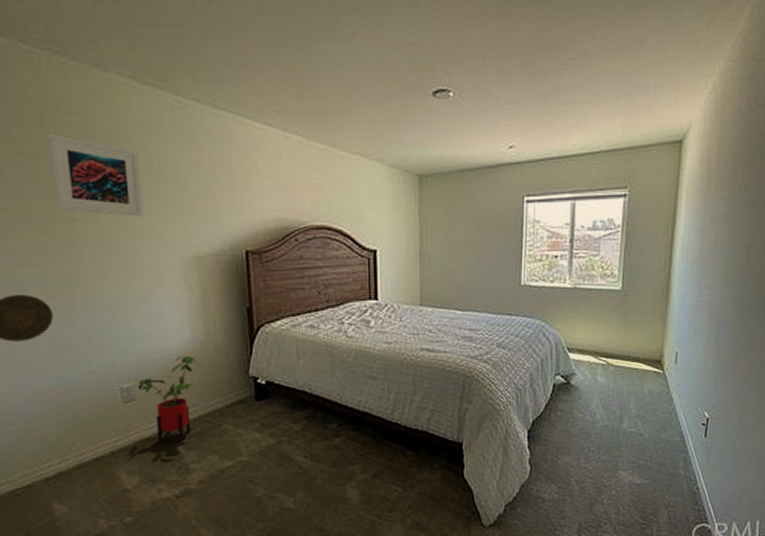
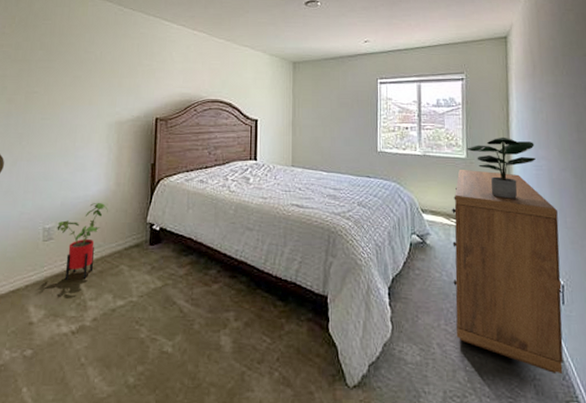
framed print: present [47,134,144,217] -> none [23,32,87,91]
dresser: none [595,302,713,501] -> present [452,169,564,375]
potted plant: none [623,264,698,333] -> present [467,137,536,199]

